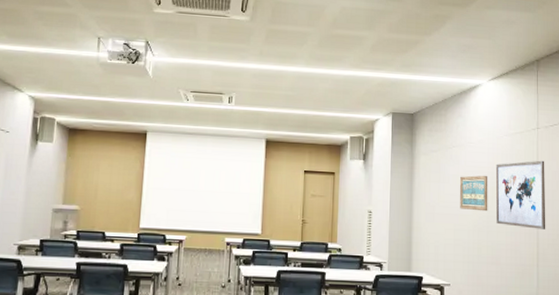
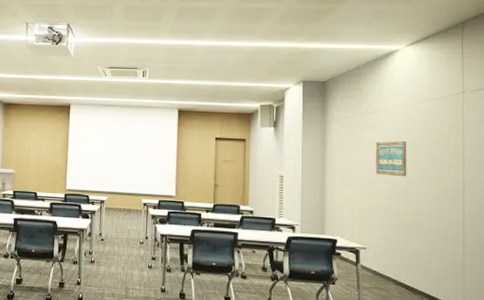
wall art: present [495,160,546,230] -> none [415,125,473,196]

